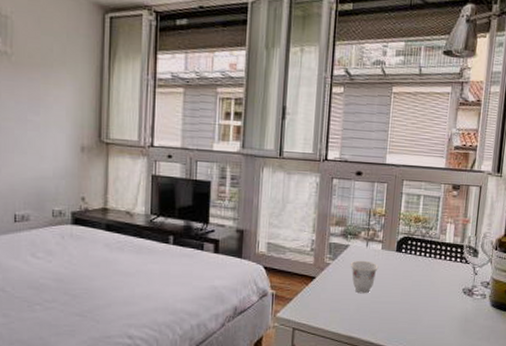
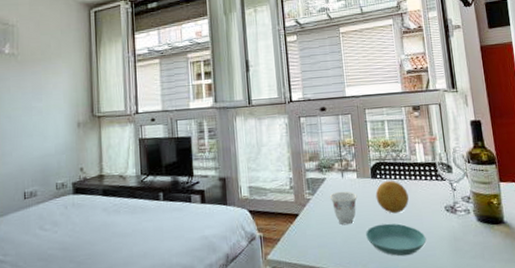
saucer: none [380,297,439,330] -> present [366,223,426,256]
fruit: none [397,256,430,289] -> present [375,180,409,214]

